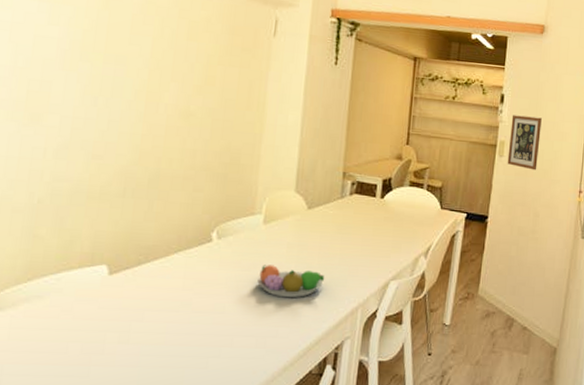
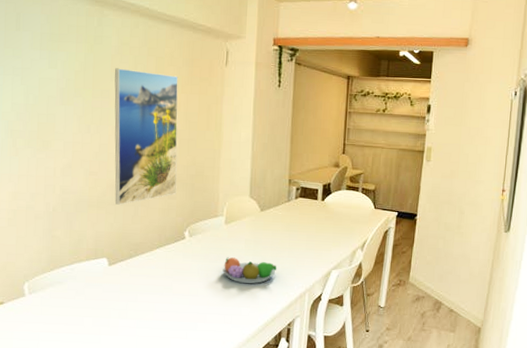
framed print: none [124,30,215,197] -> present [114,68,178,205]
picture frame: present [507,115,542,171] -> none [434,123,466,173]

